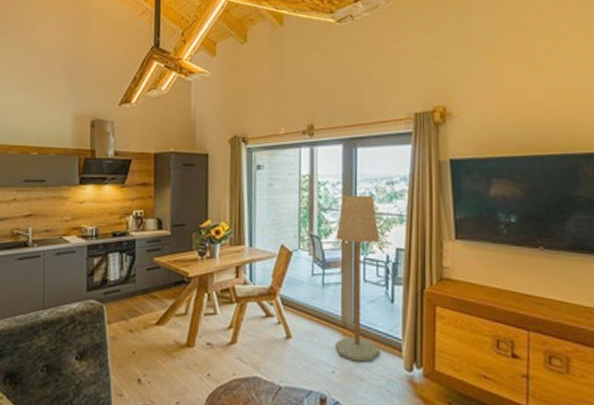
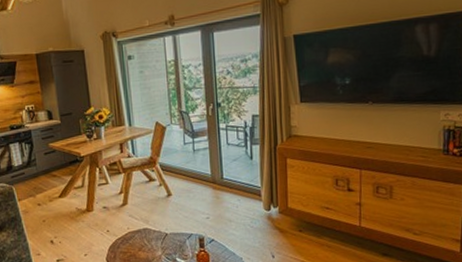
floor lamp: present [336,194,380,362] -> none [201,72,244,208]

